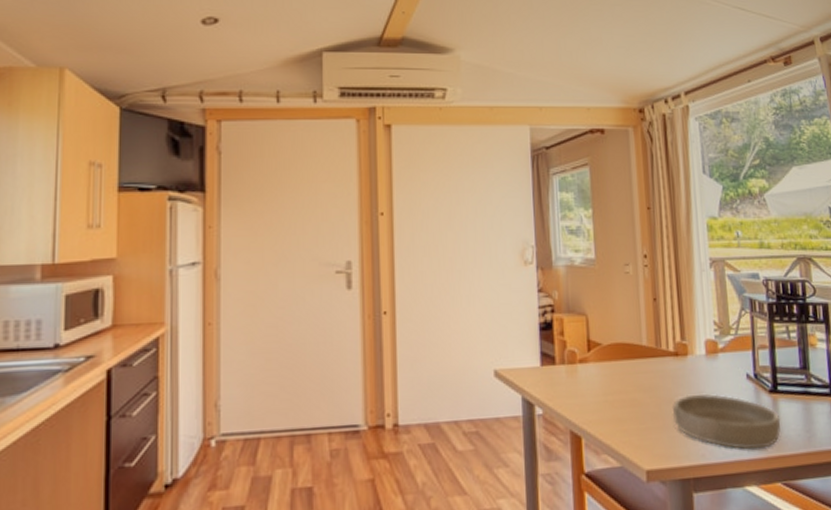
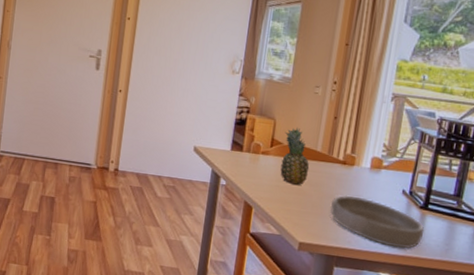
fruit: none [601,320,639,396] -> present [280,128,310,186]

